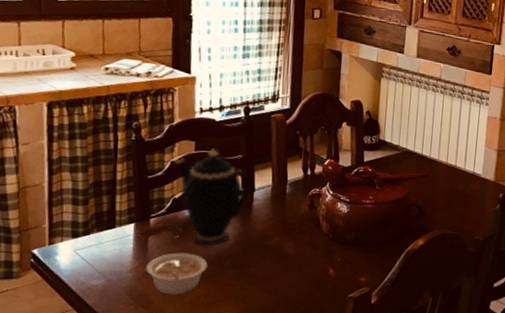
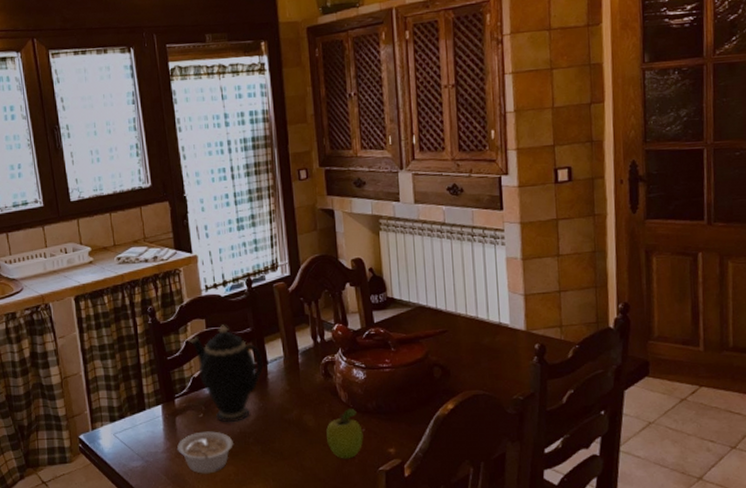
fruit: none [303,239,339,286] -> present [326,409,363,459]

